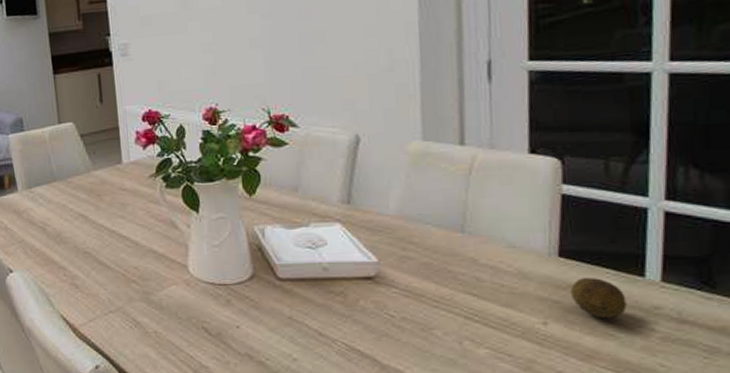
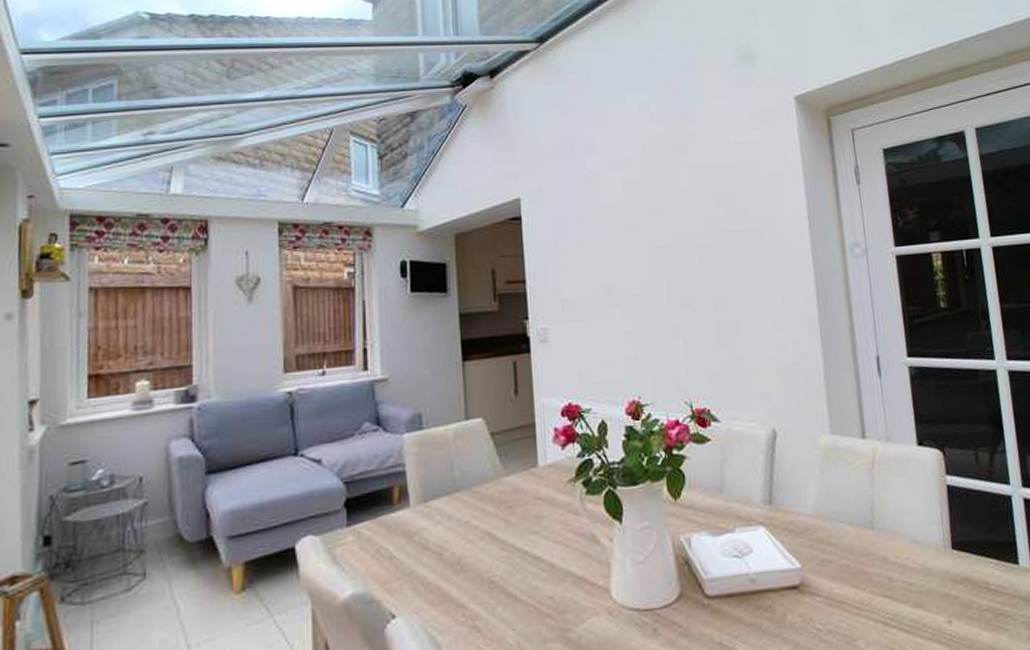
fruit: present [570,278,627,318] -> none [965,568,1010,611]

